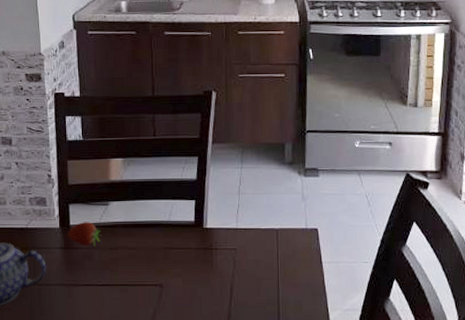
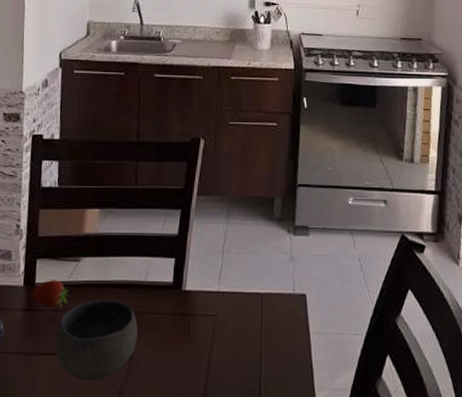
bowl: none [93,237,165,307] -> present [55,299,138,381]

